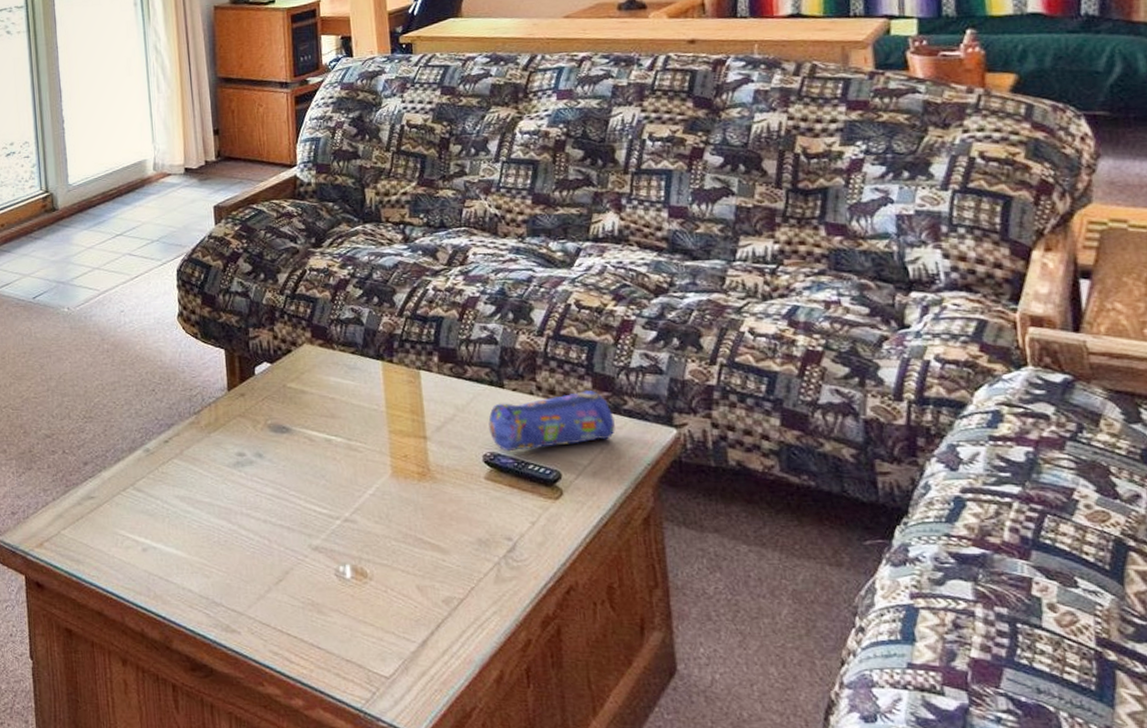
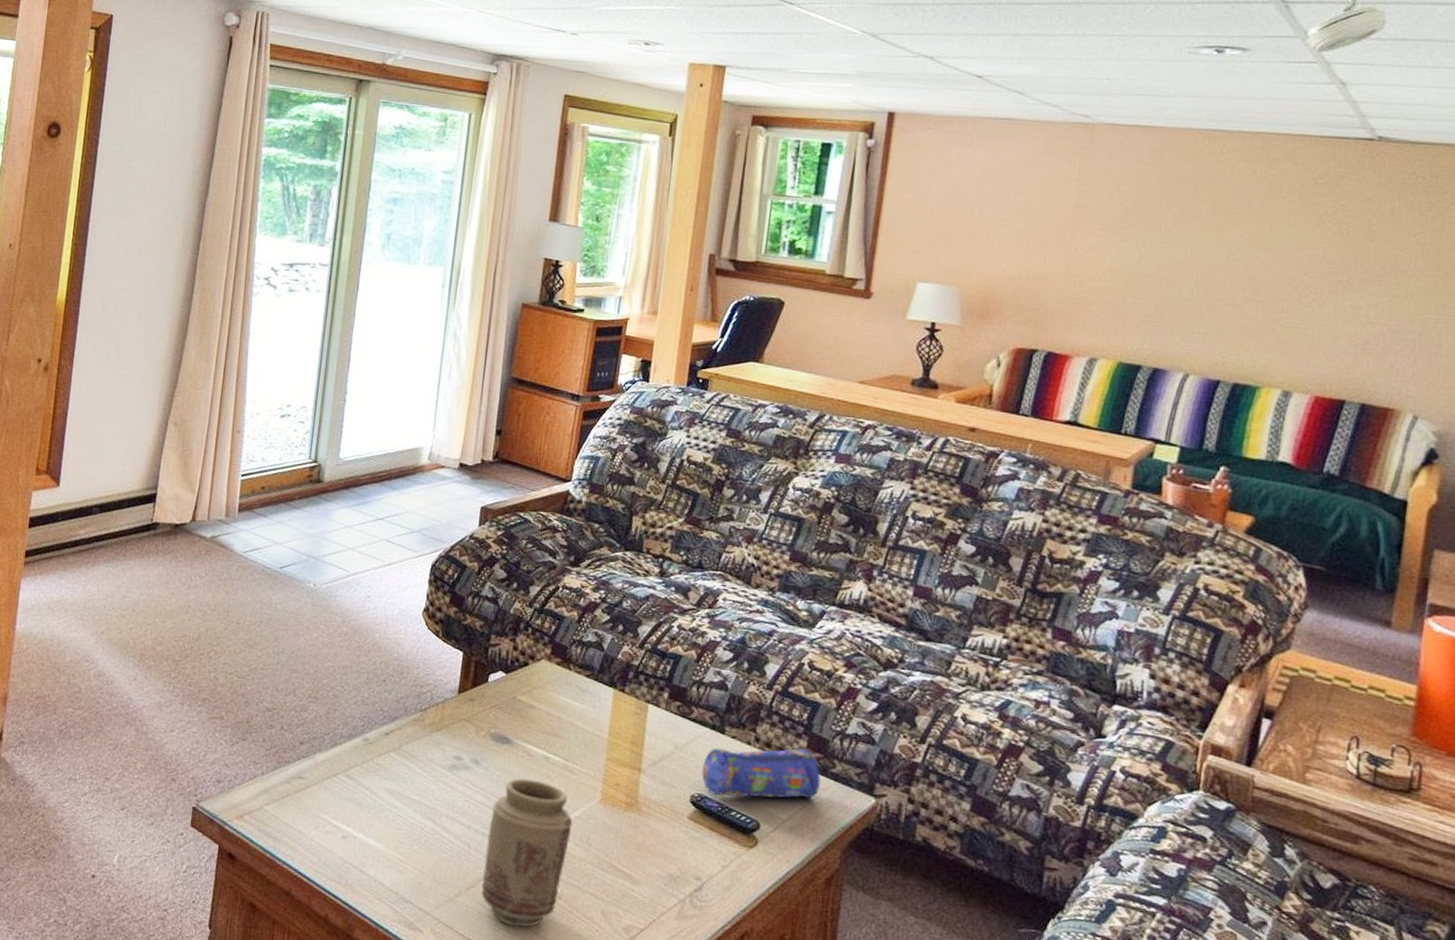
vase: none [284,464,369,614] -> present [481,778,573,927]

